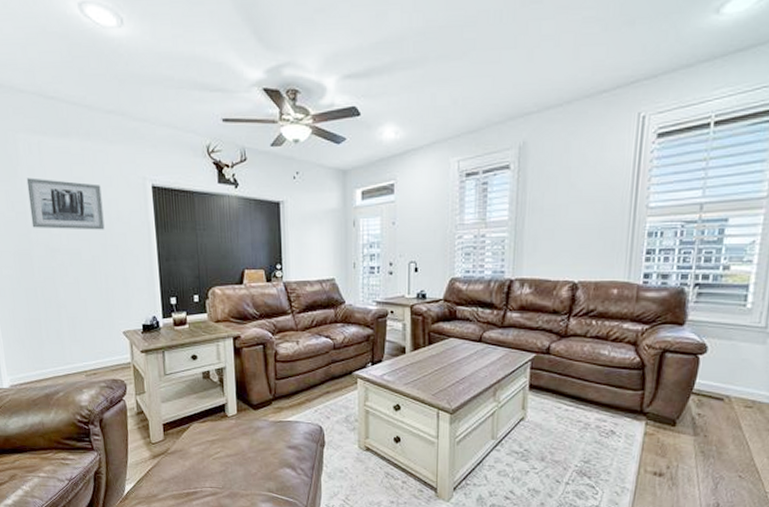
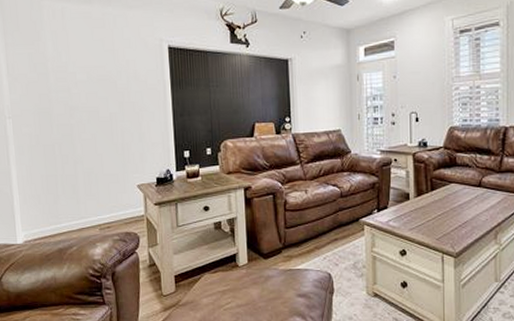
wall art: present [26,178,105,230] -> none [49,41,122,89]

